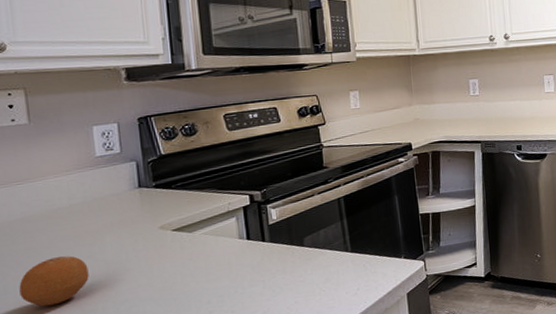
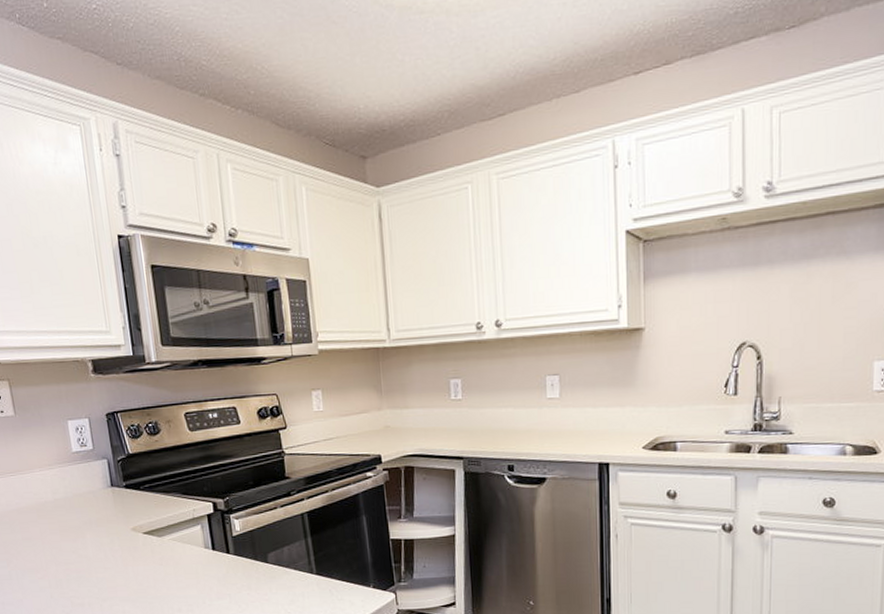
fruit: present [19,255,89,307] -> none [20,549,76,595]

